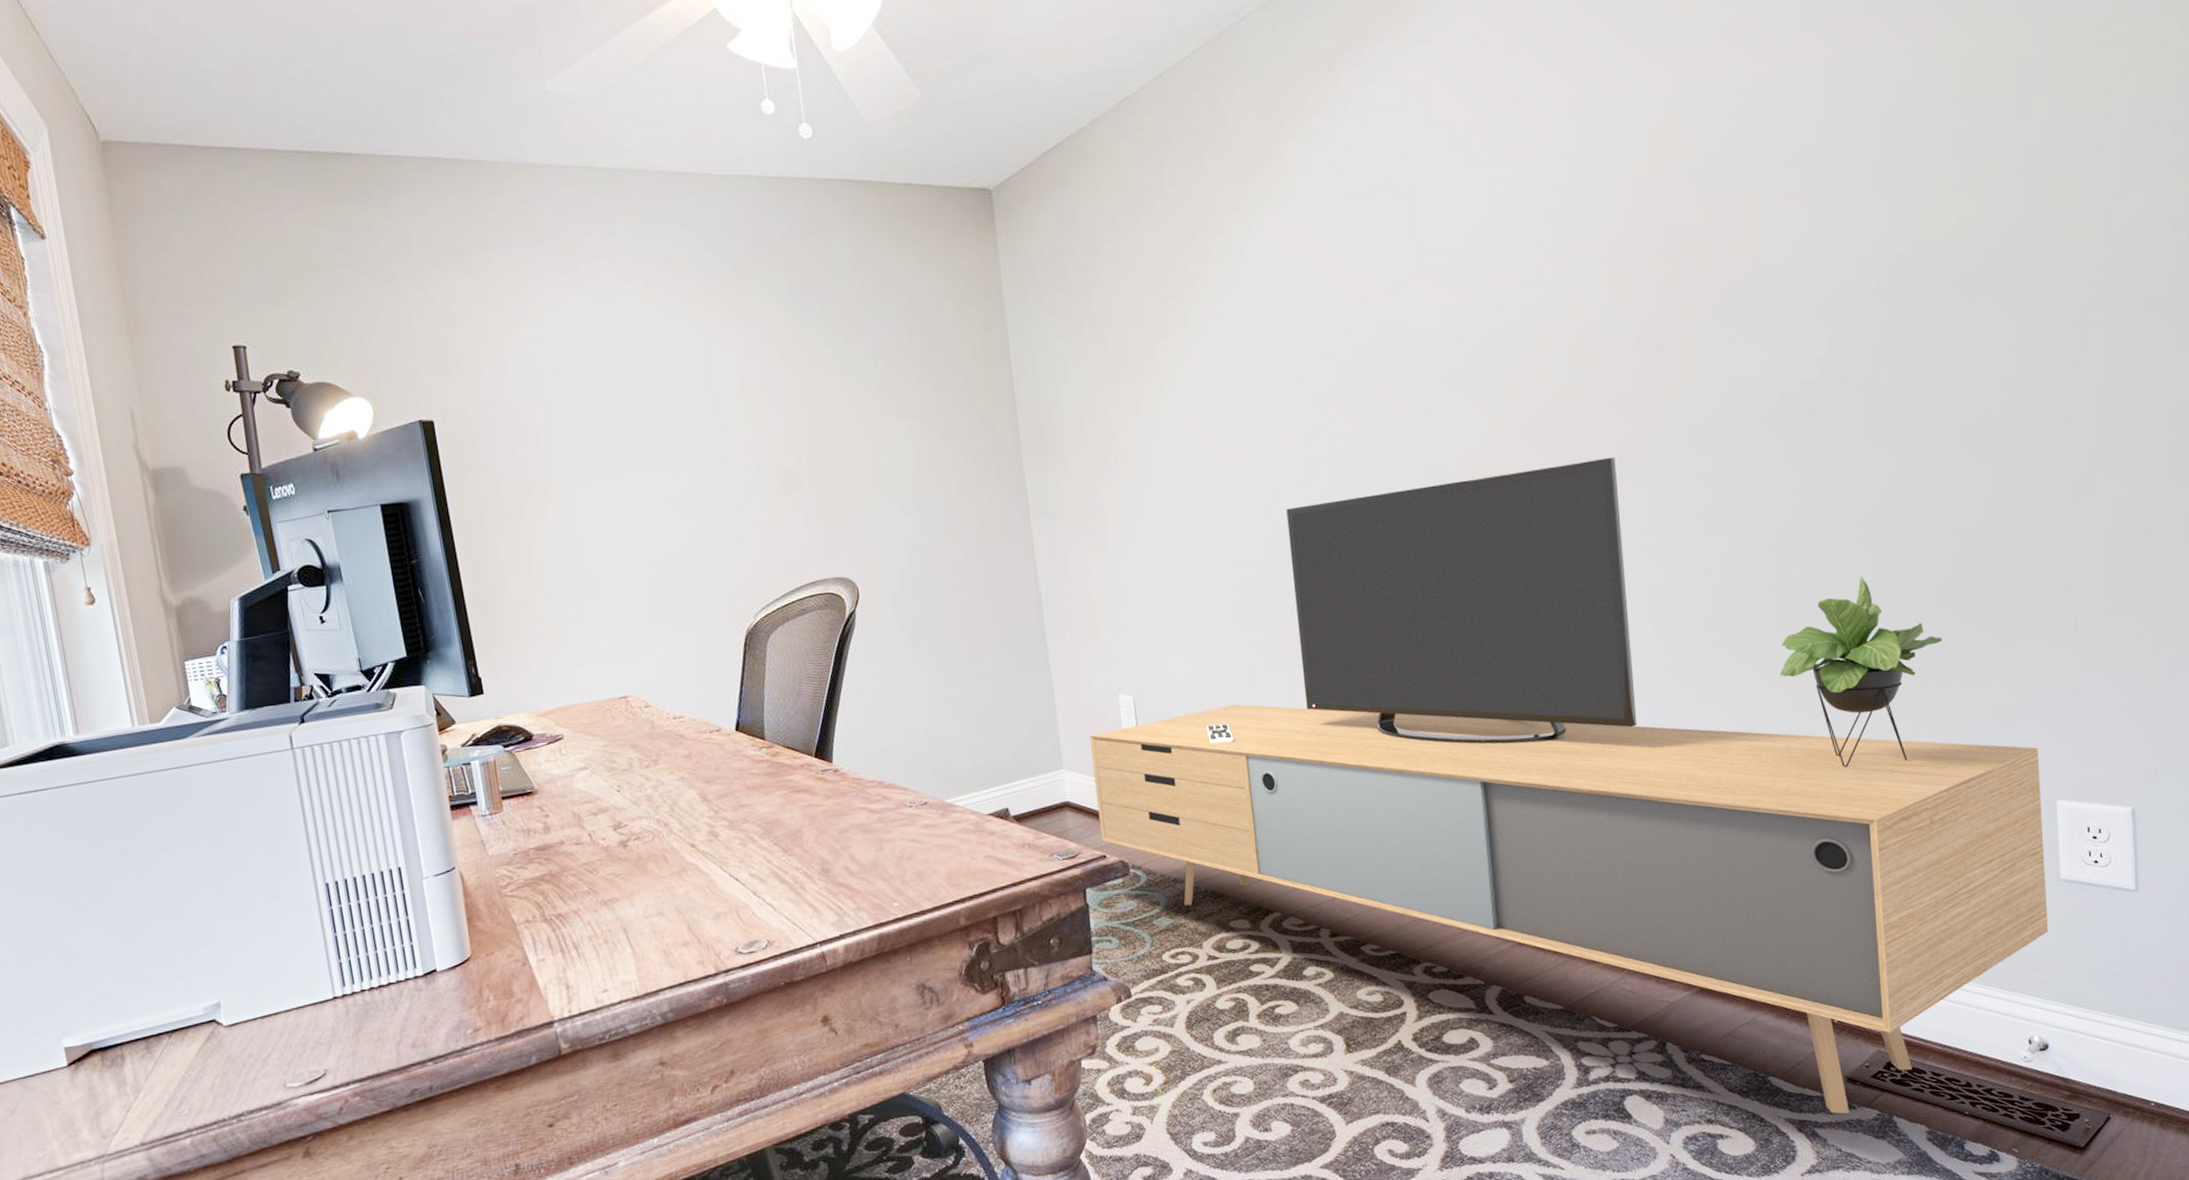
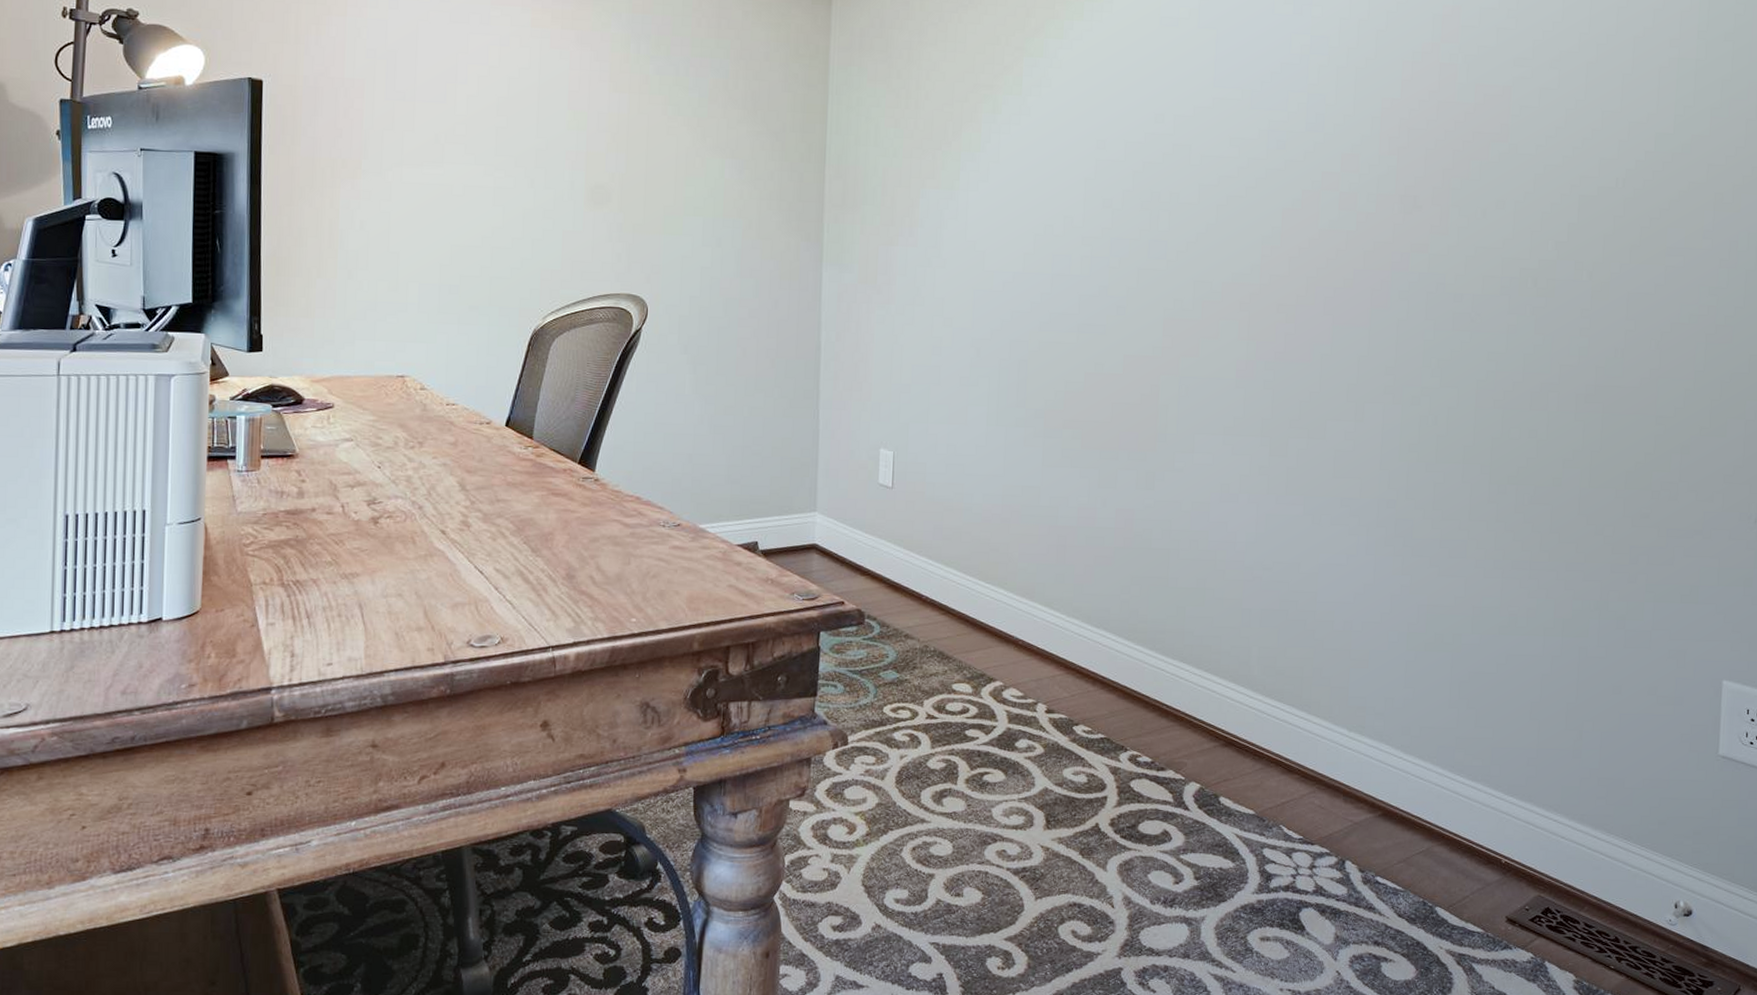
media console: present [1090,457,2049,1114] -> none [842,298,1711,953]

